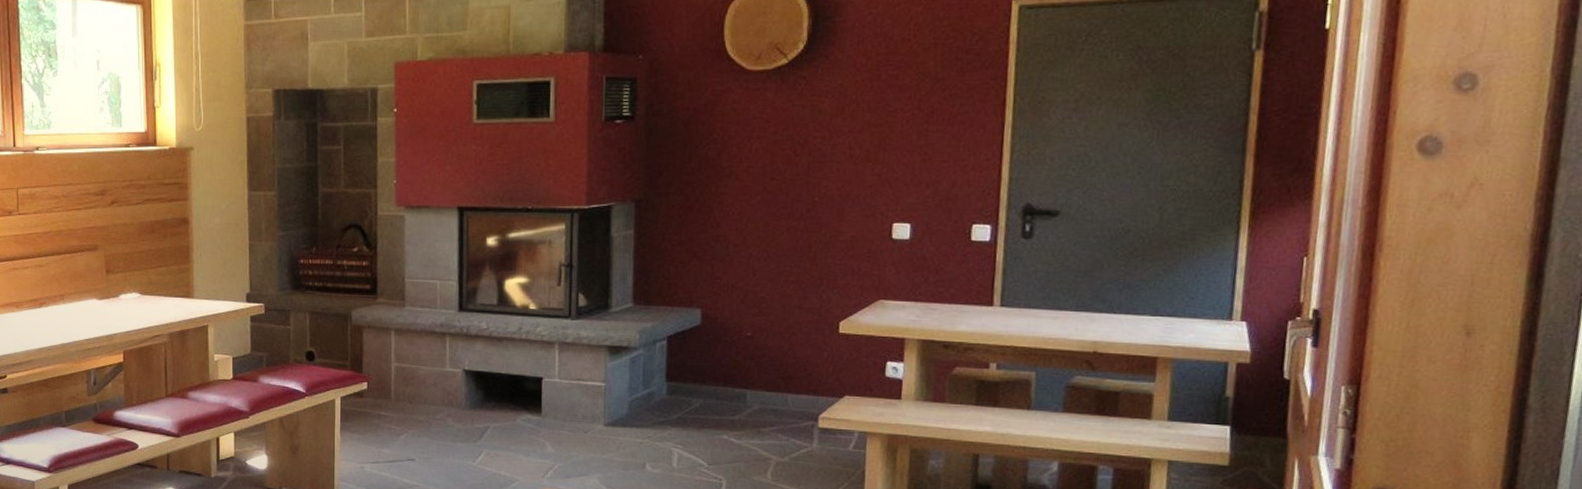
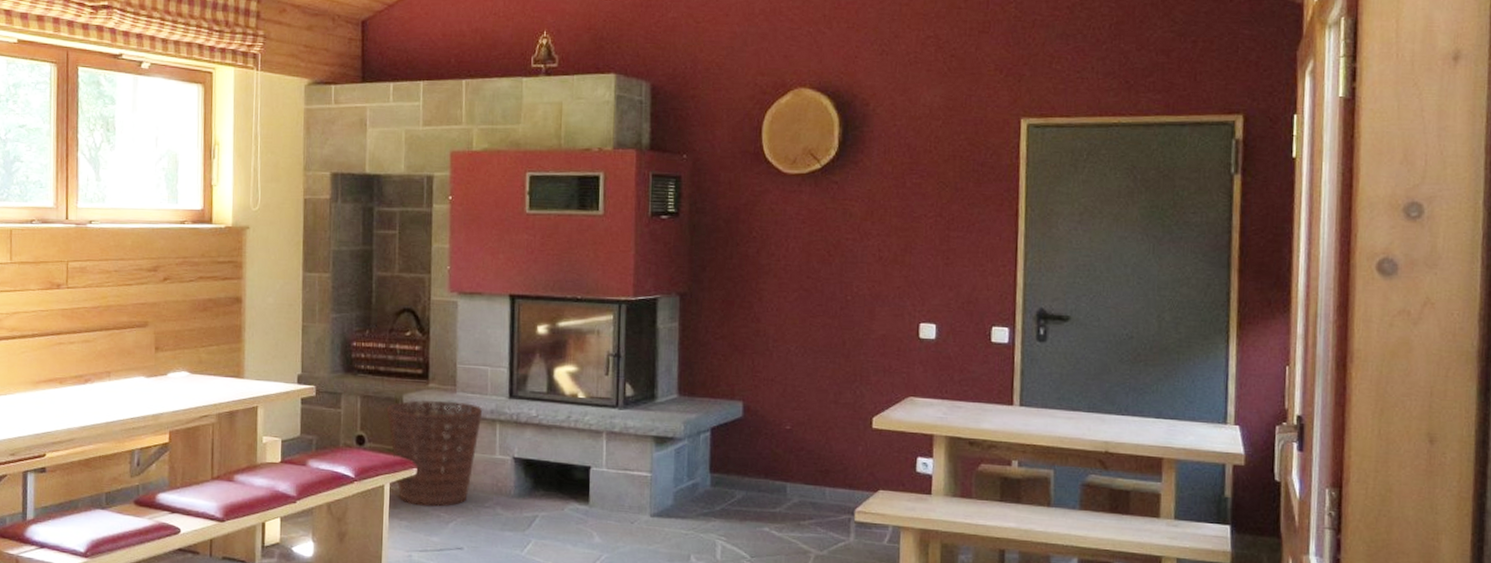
basket: none [335,315,432,420] -> present [386,400,483,507]

